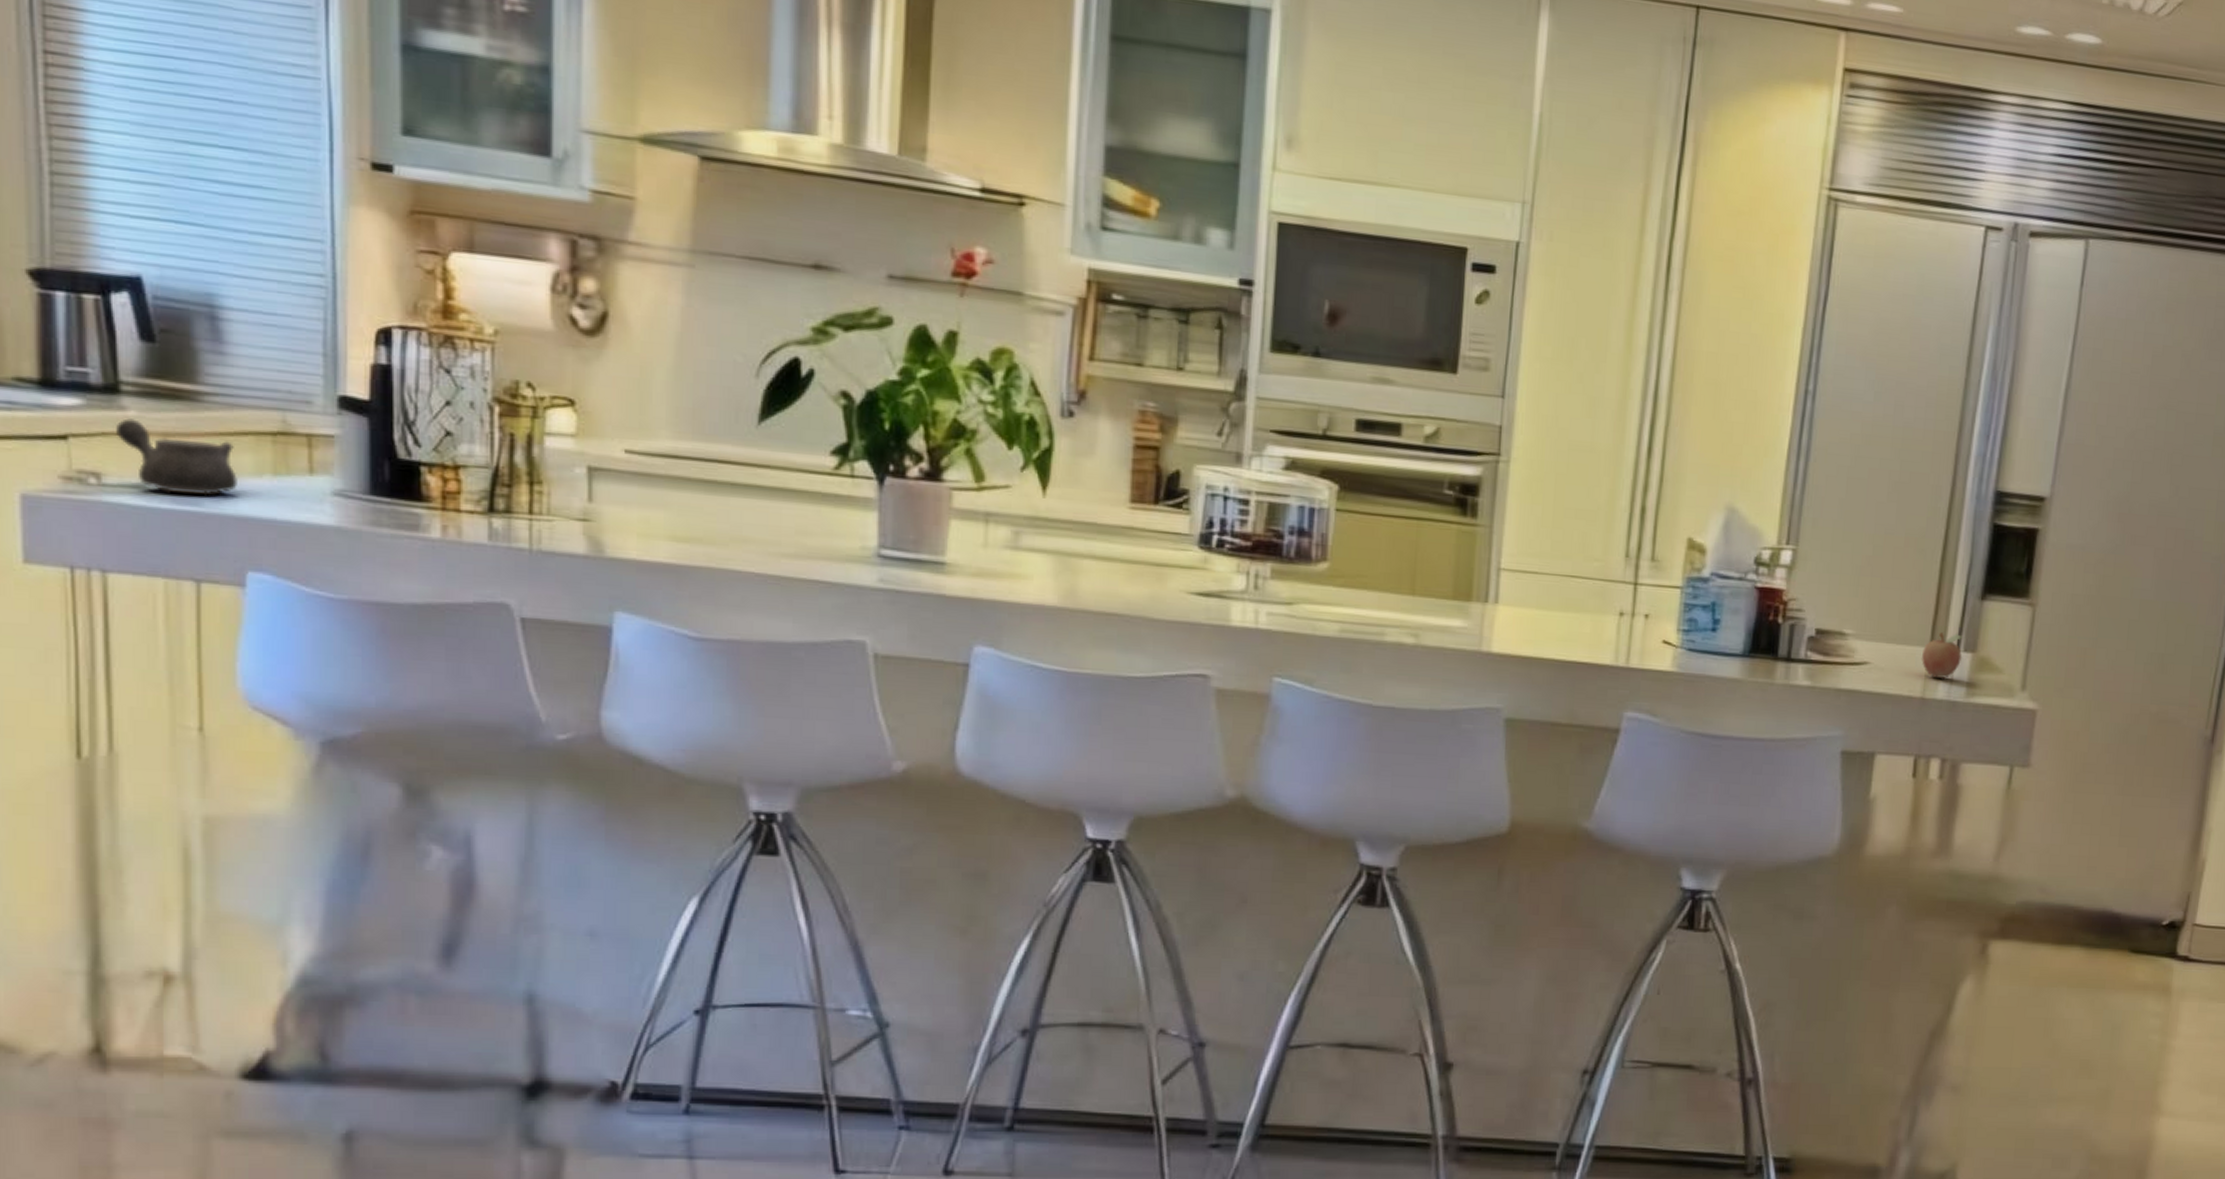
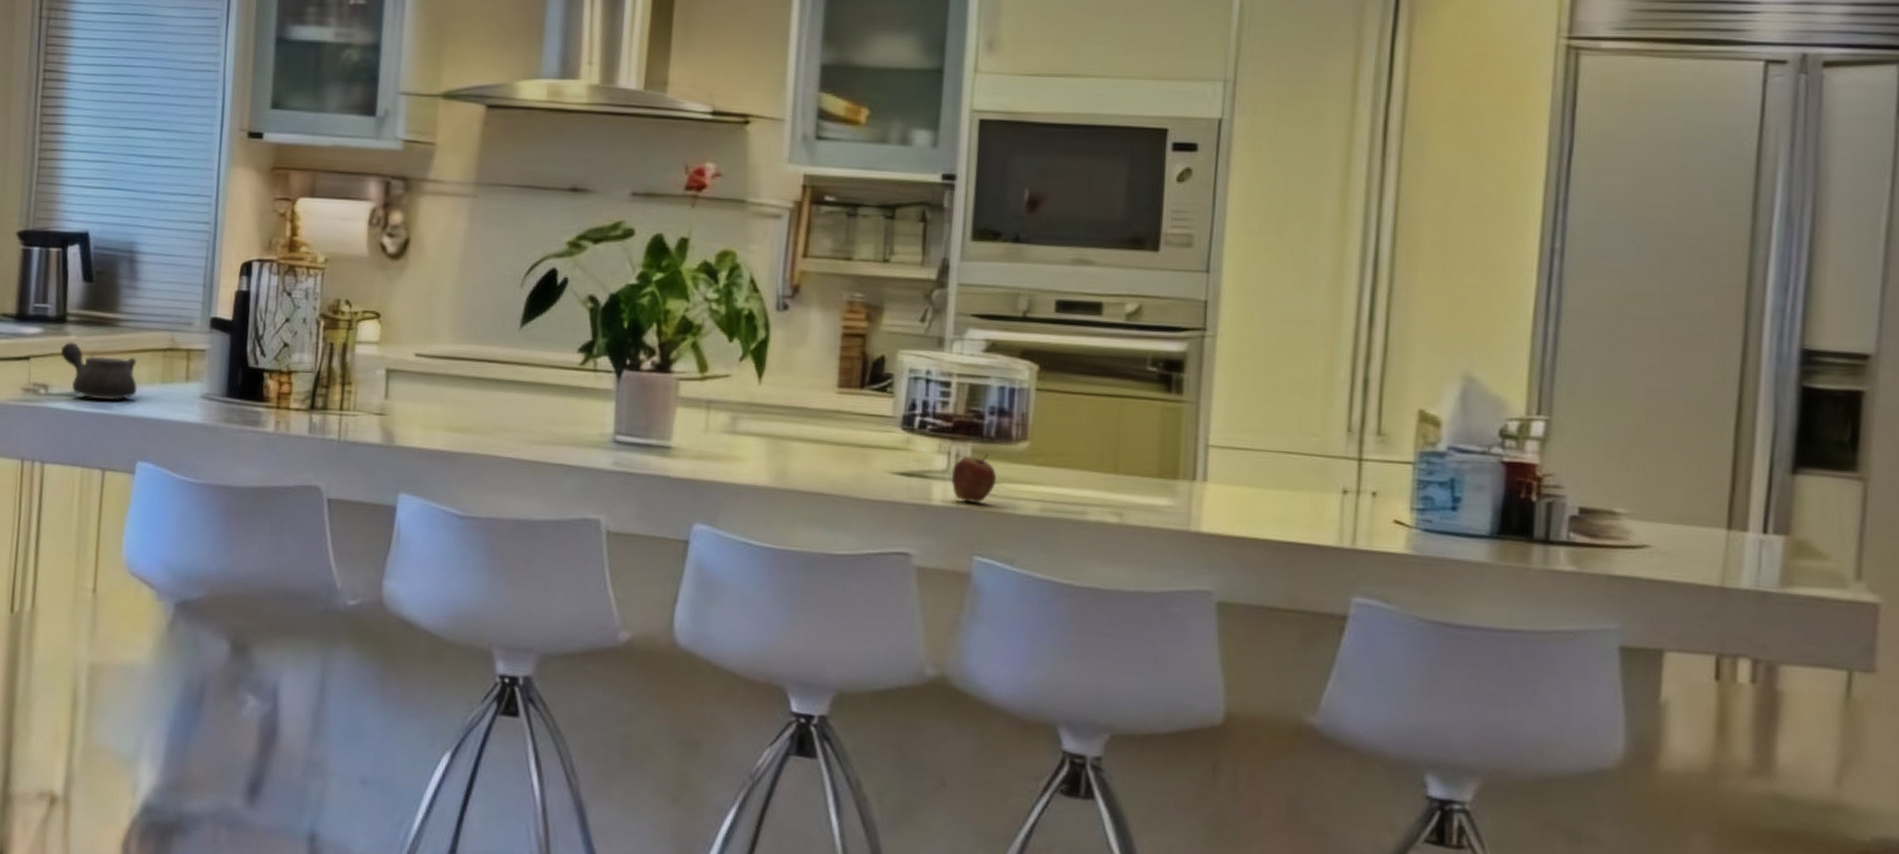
fruit: none [1250,575,1296,624] -> present [951,454,996,503]
fruit: present [1921,632,1964,680] -> none [1718,512,1773,566]

